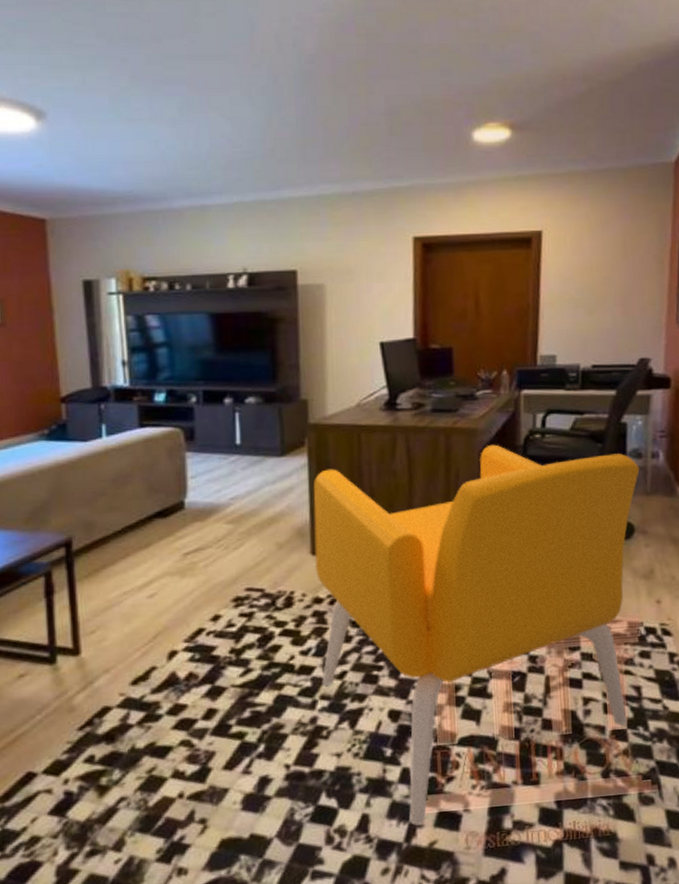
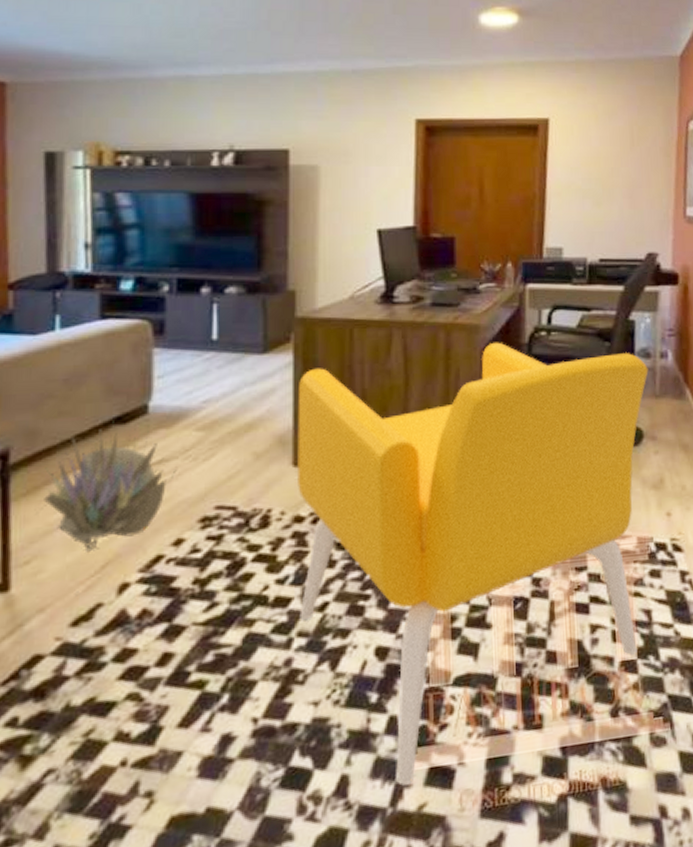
decorative plant: none [97,518,211,661] -> present [36,424,177,596]

